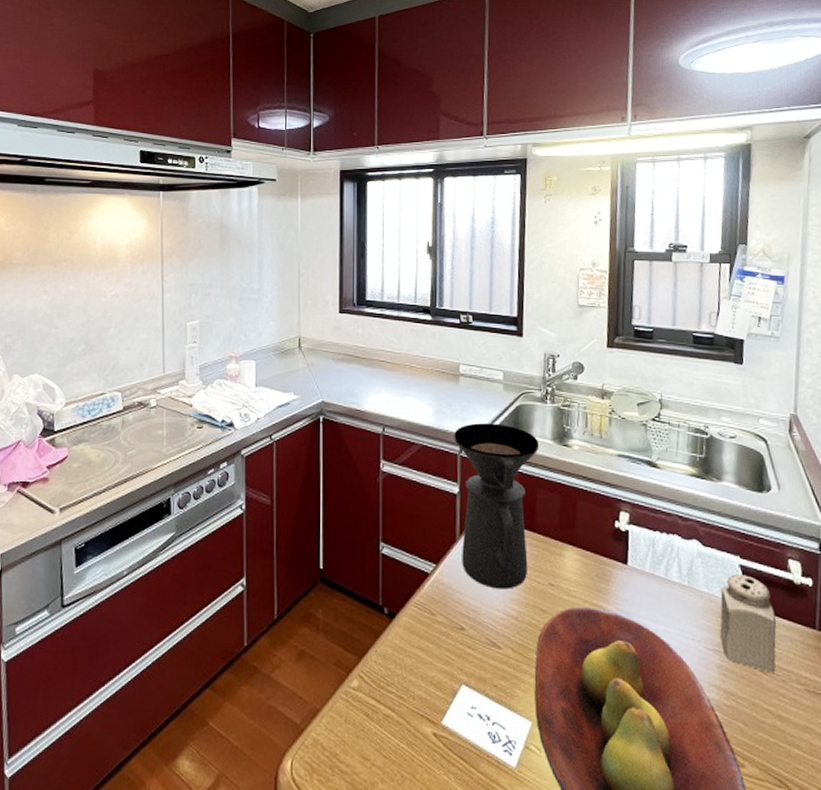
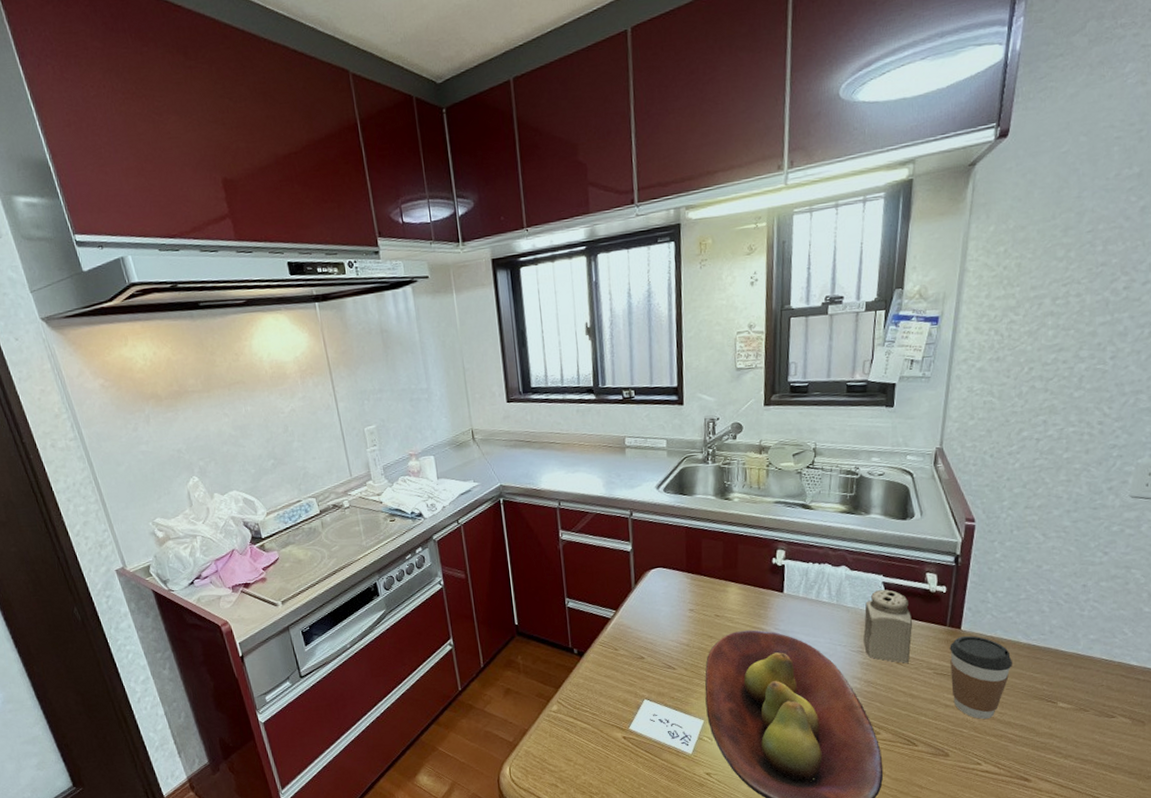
coffee maker: present [454,423,539,589] -> none [624,486,702,625]

